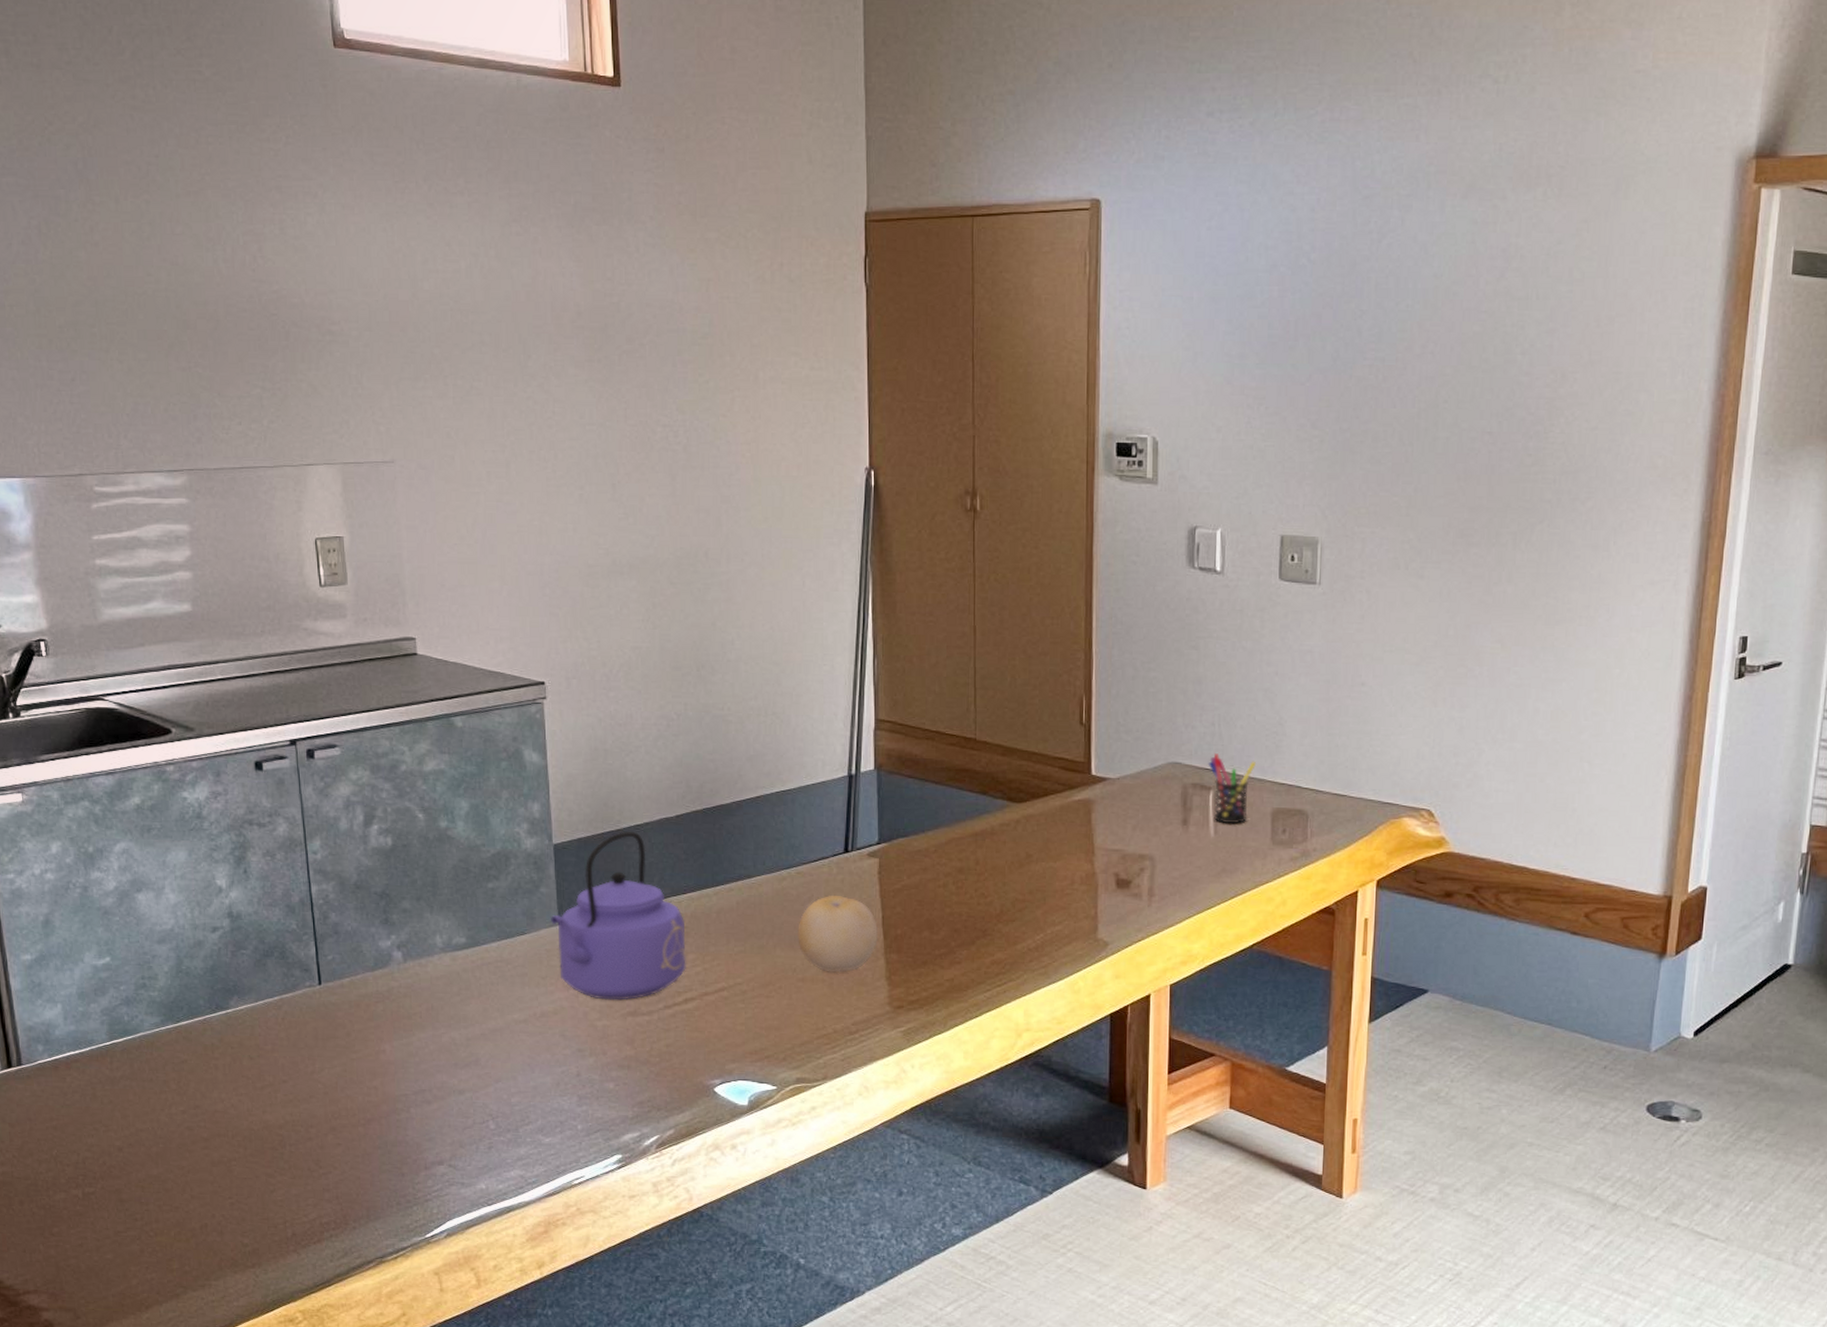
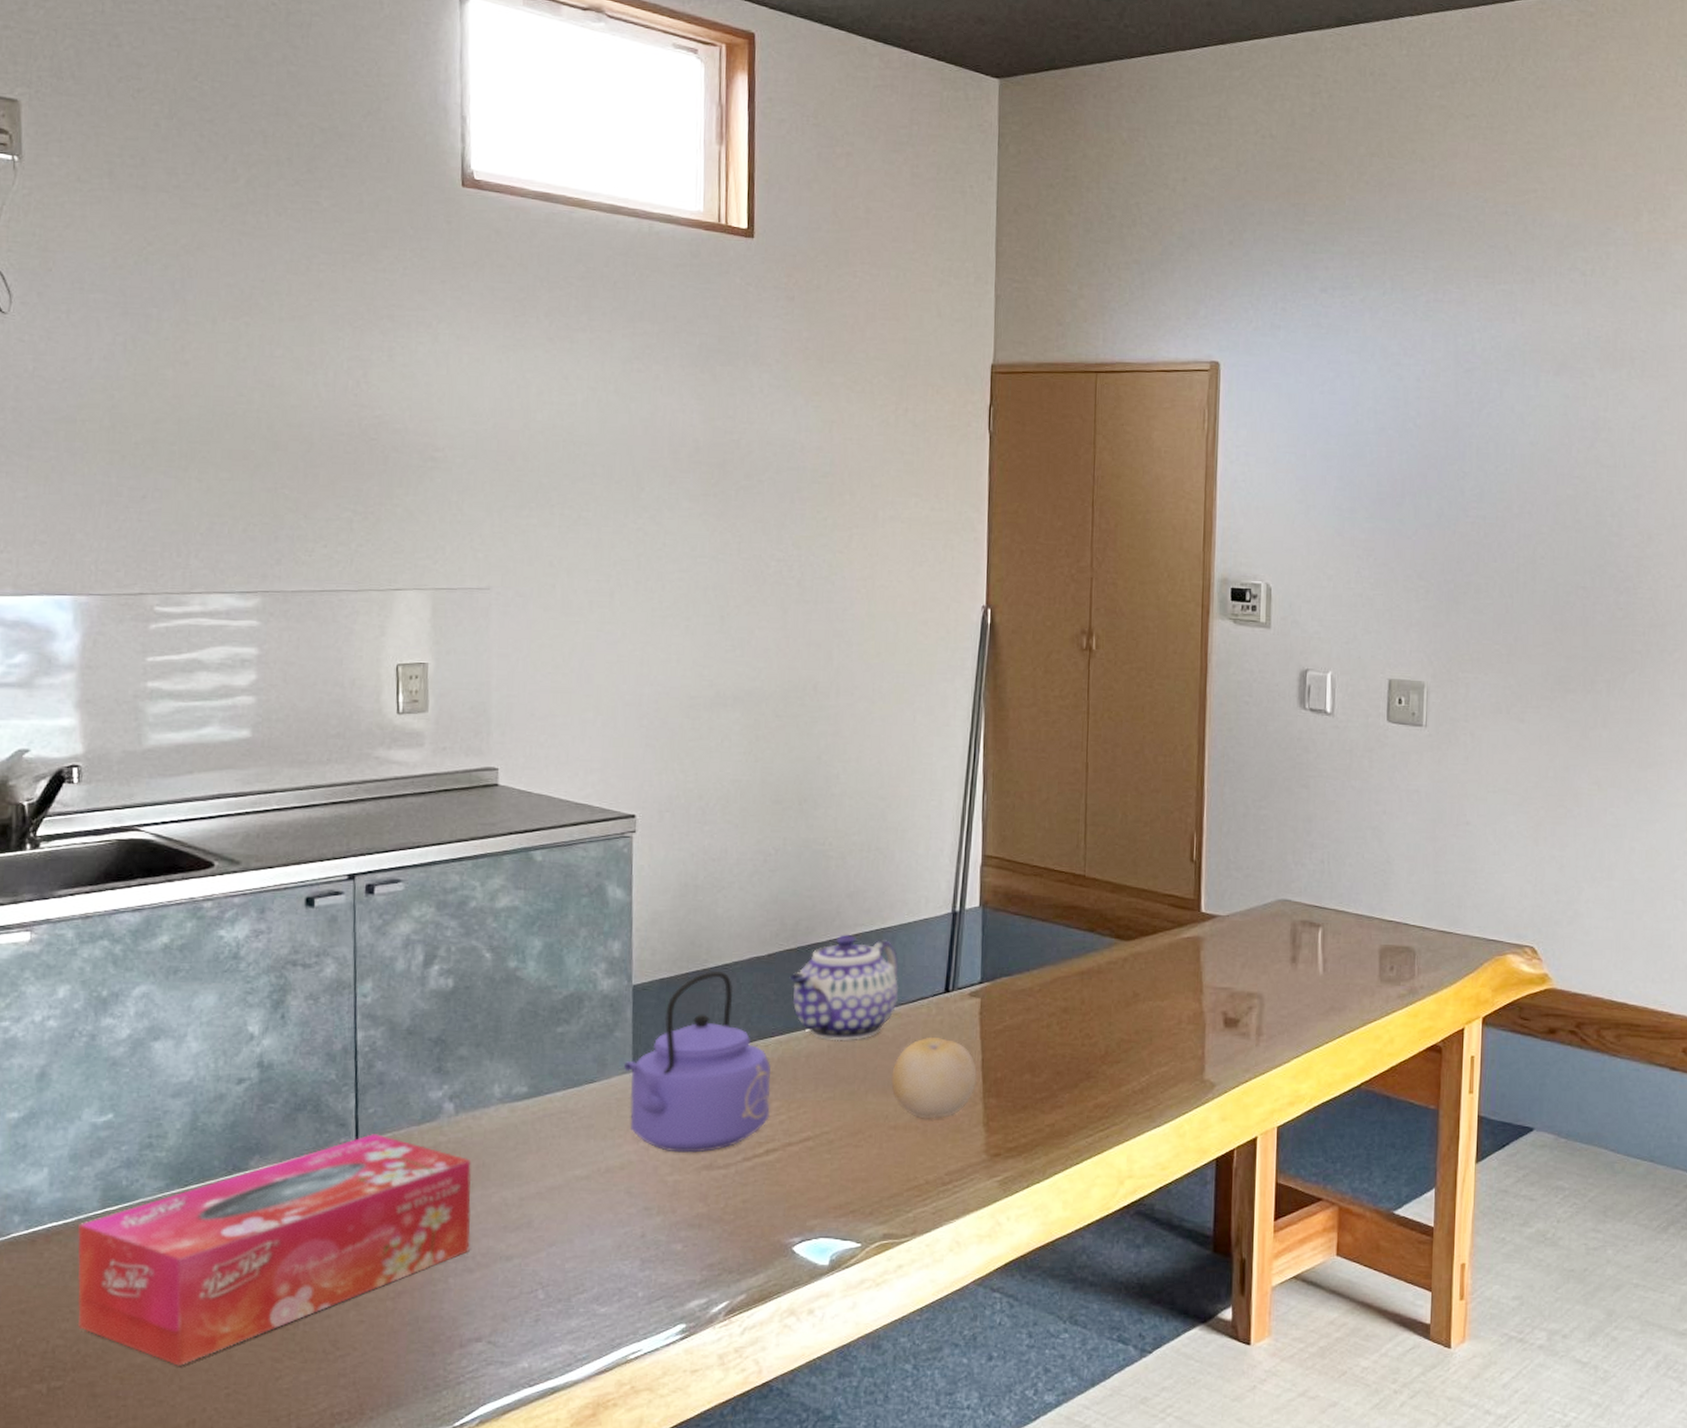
tissue box: none [92,978,426,1178] -> present [77,1134,472,1366]
teapot: none [698,796,801,898] -> present [790,934,899,1041]
pen holder: present [1208,753,1256,823] -> none [1317,891,1364,961]

